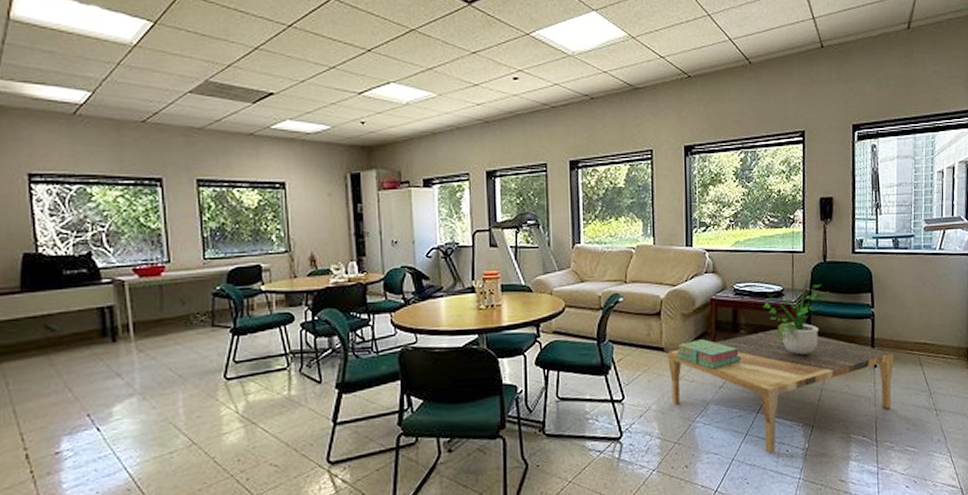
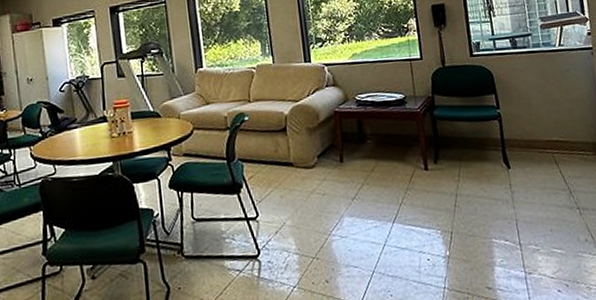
coffee table: present [668,329,894,453] -> none [297,137,531,263]
stack of books: present [676,339,741,370] -> none [305,151,370,182]
potted plant: present [763,271,830,355] -> none [387,77,453,162]

